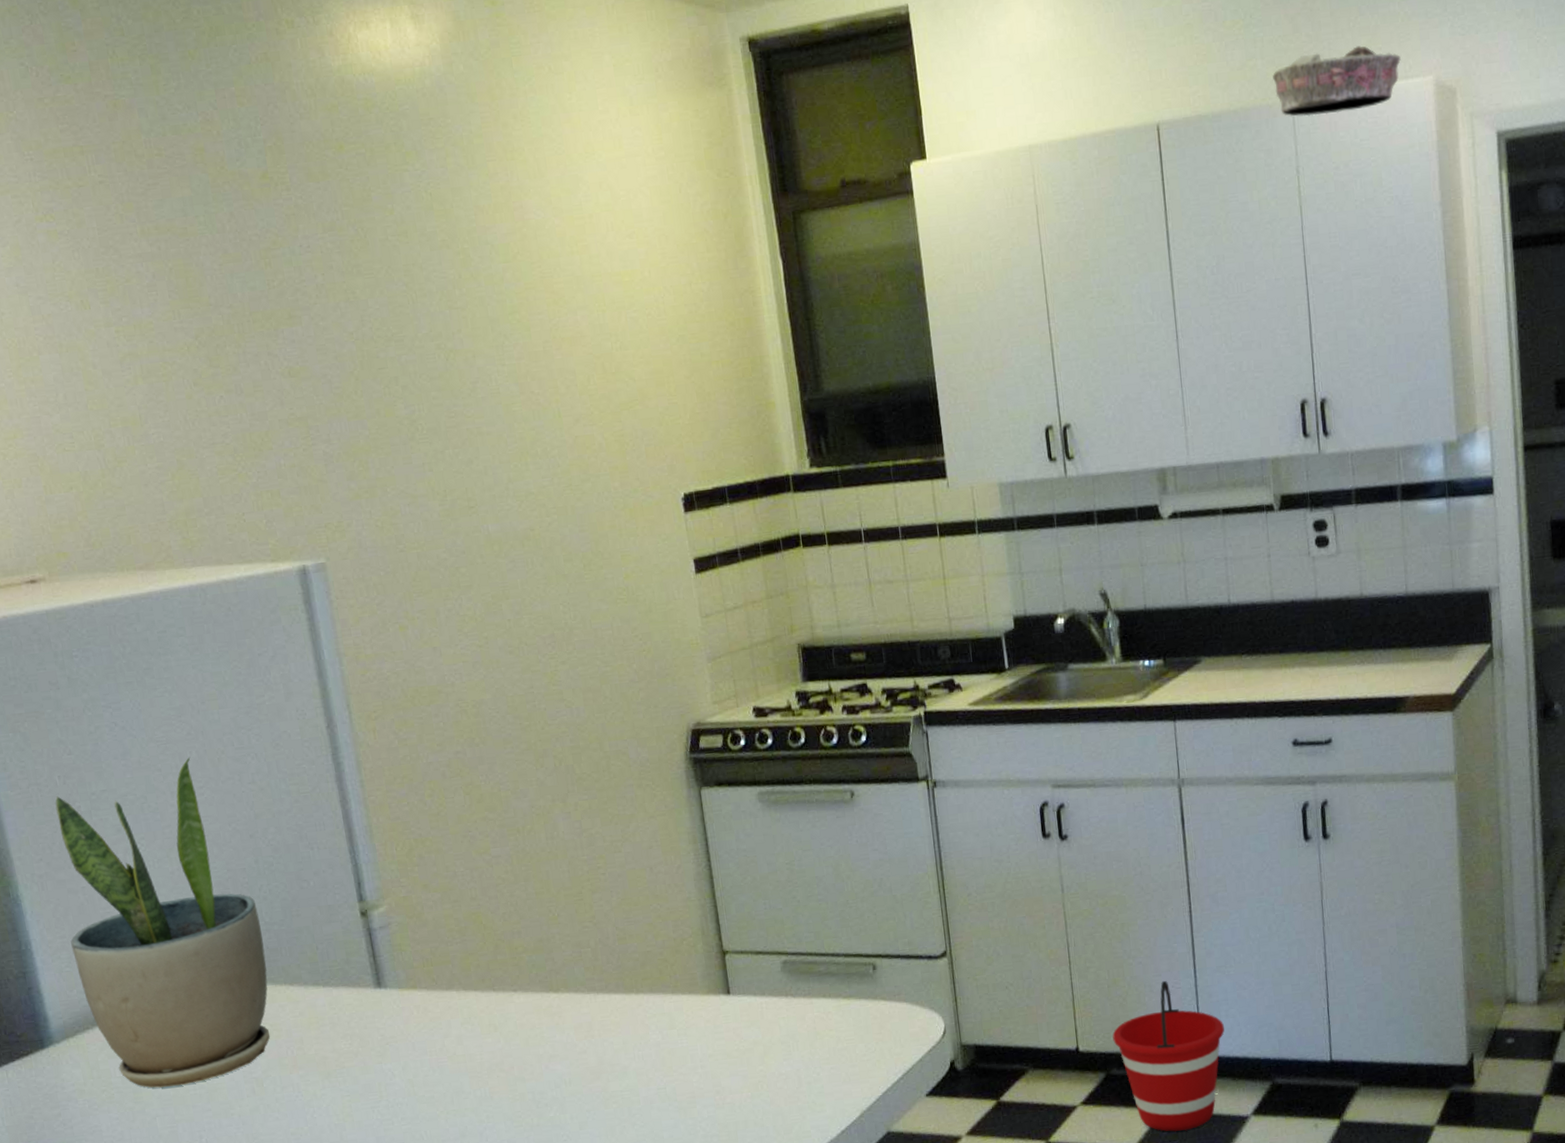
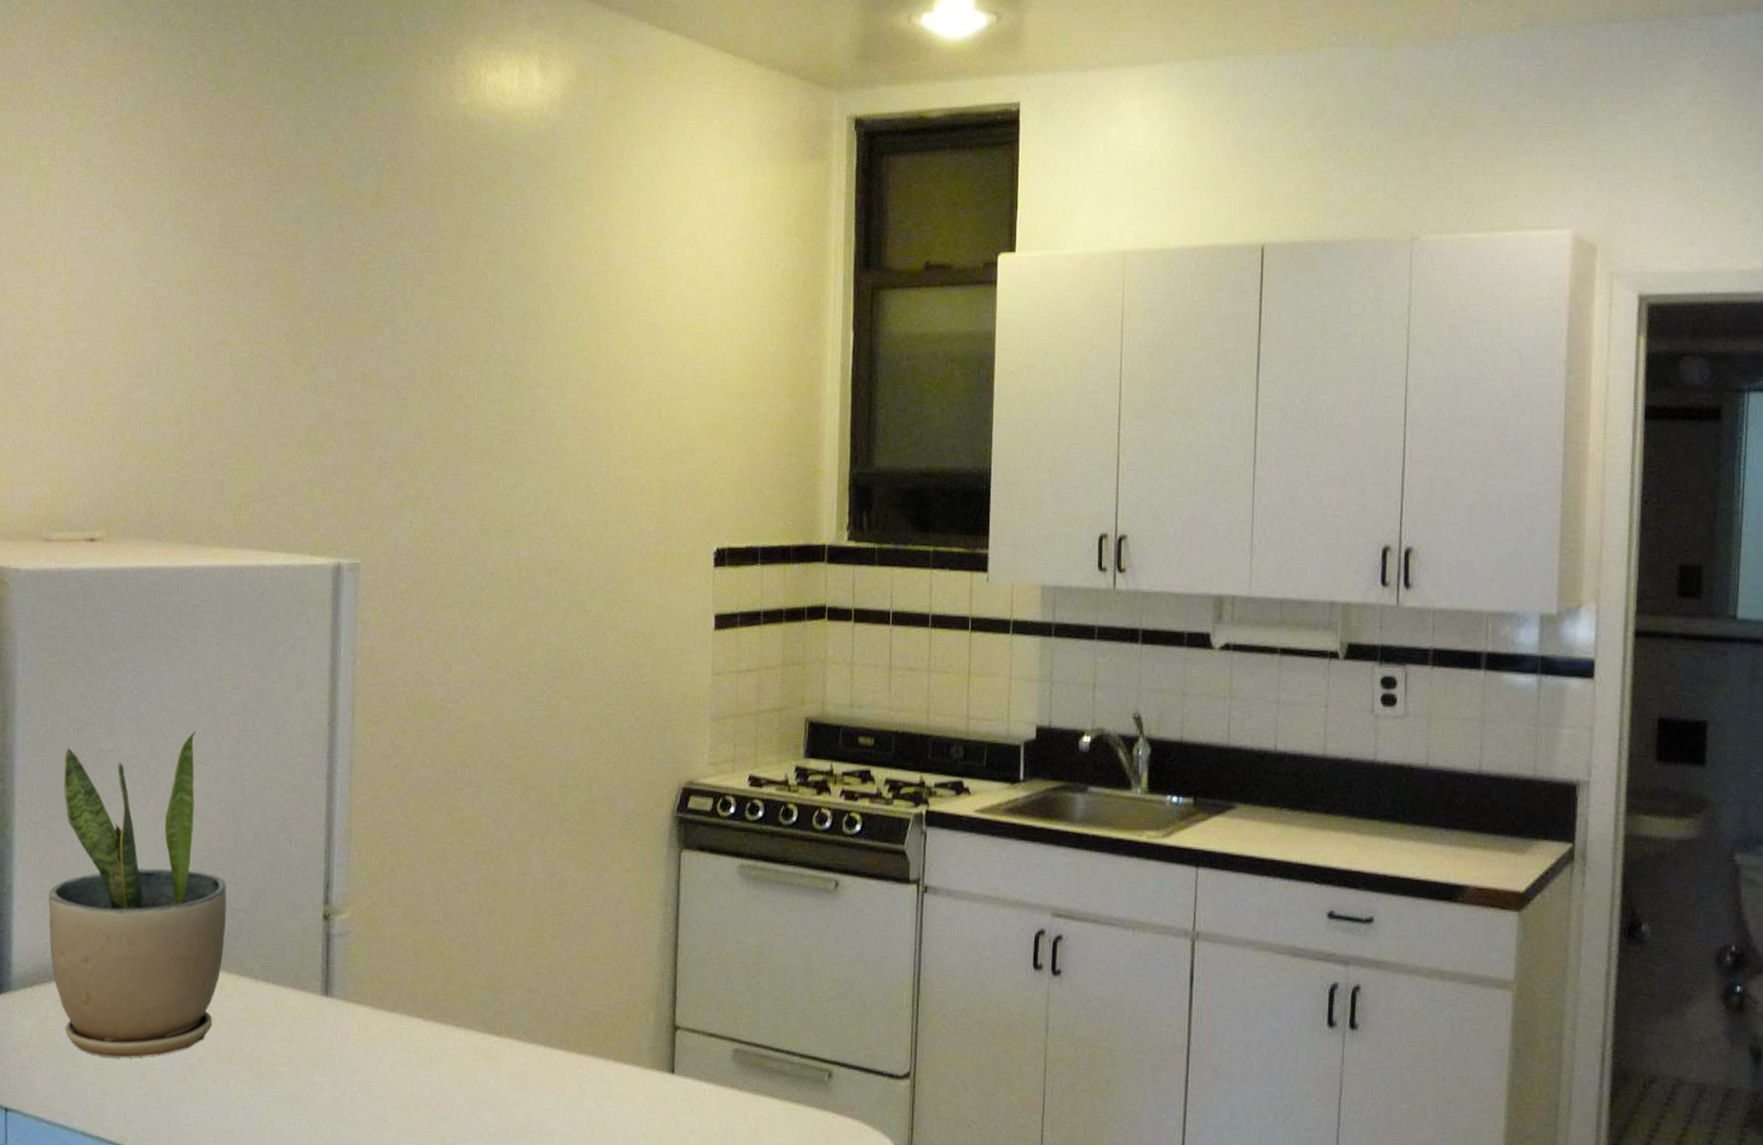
decorative basket: present [1273,46,1401,117] -> none [1393,191,1538,256]

